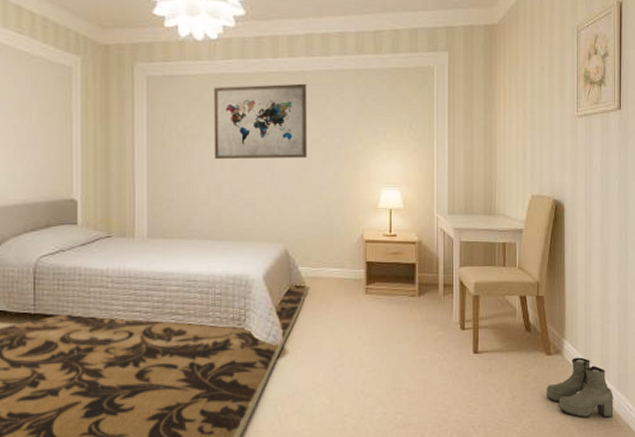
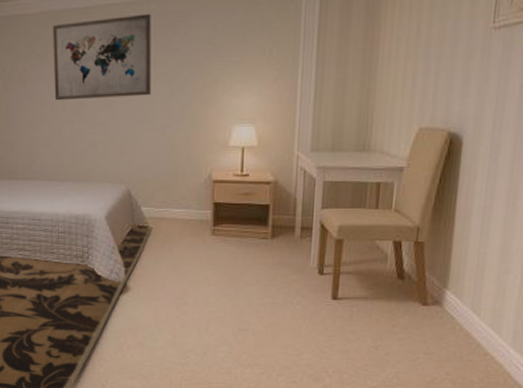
boots: present [546,357,613,418] -> none [416,309,505,375]

